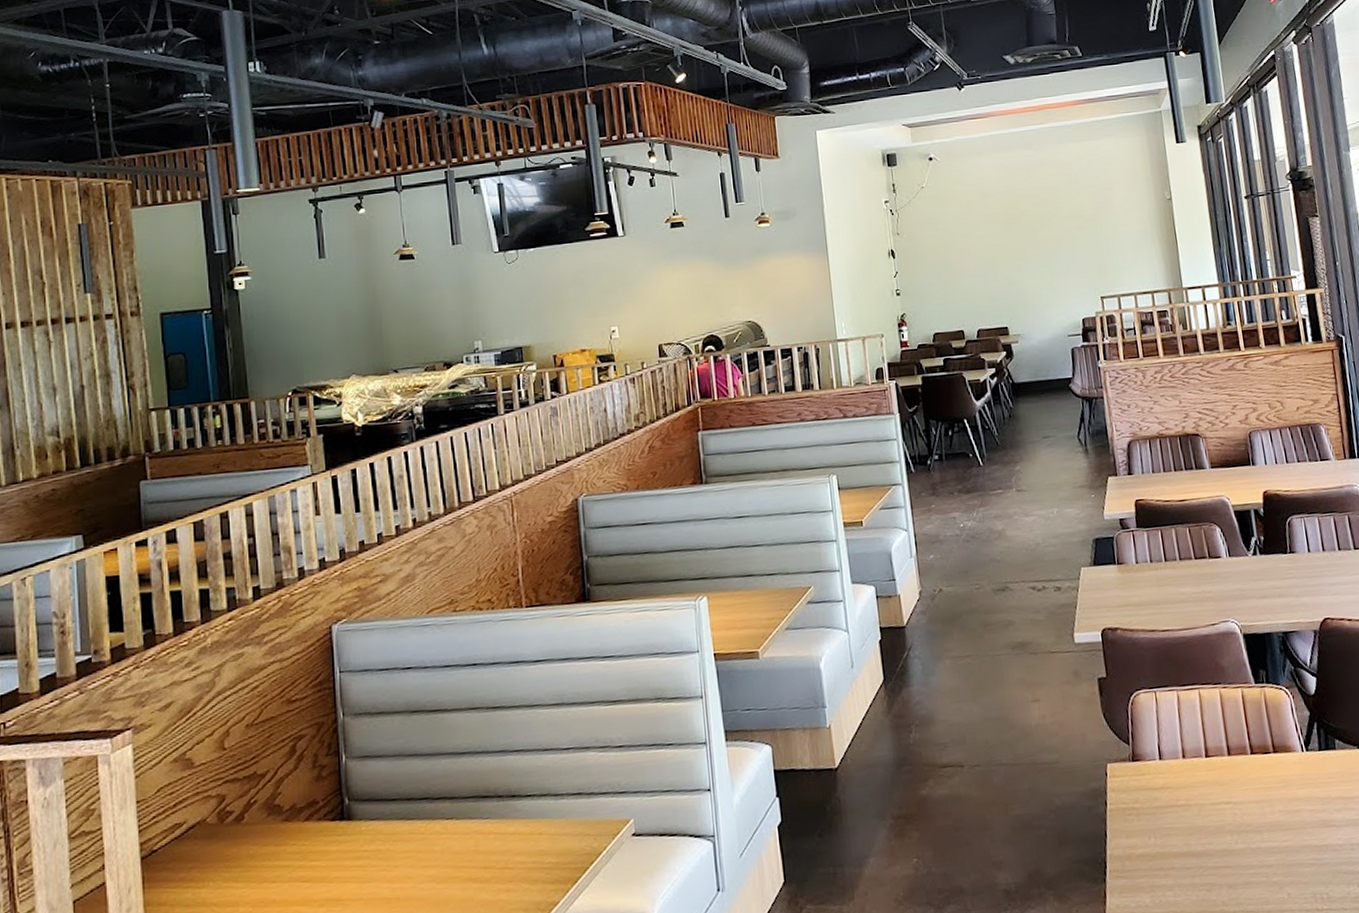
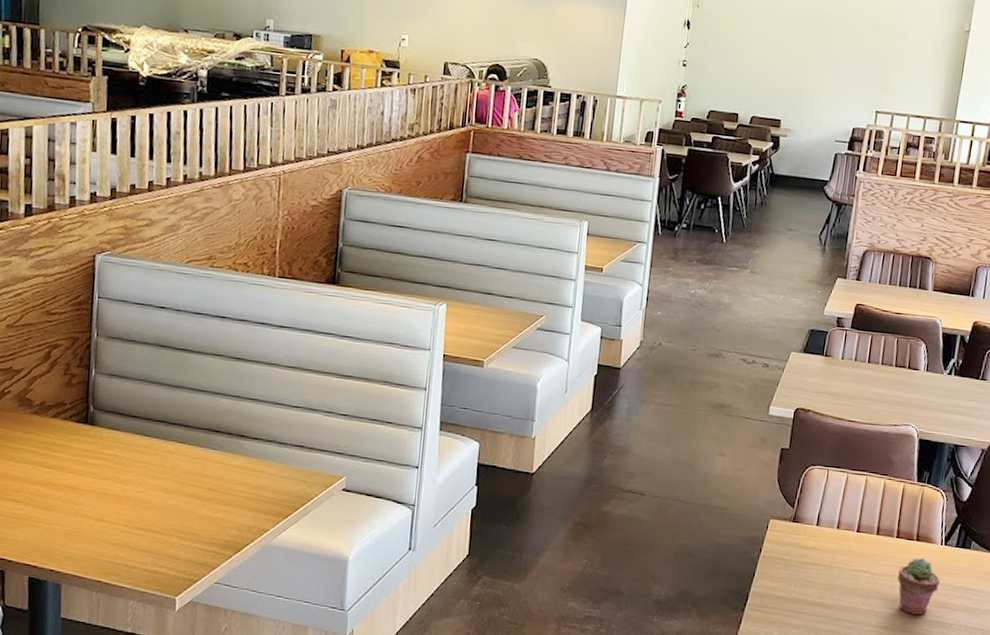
potted succulent: none [1264,772,1315,843] -> present [897,558,940,615]

